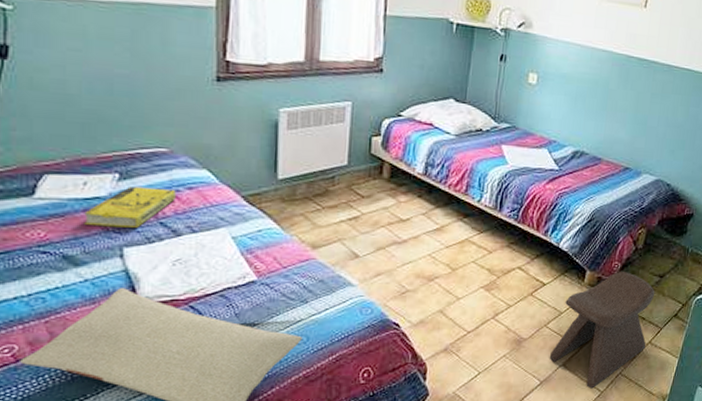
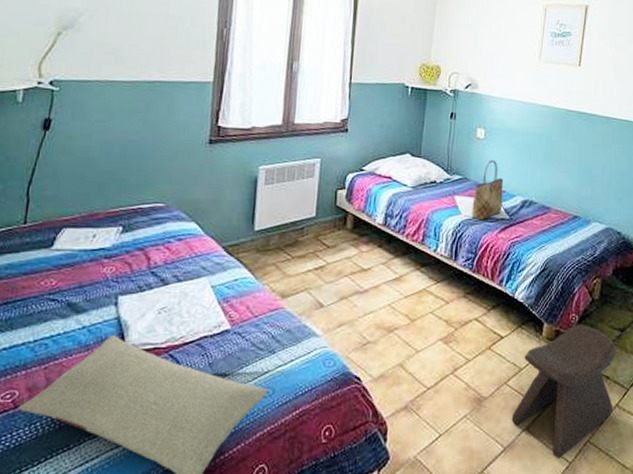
book: present [84,187,176,228] -> none [89,238,167,277]
tote bag: none [519,107,555,171] -> present [471,159,504,221]

